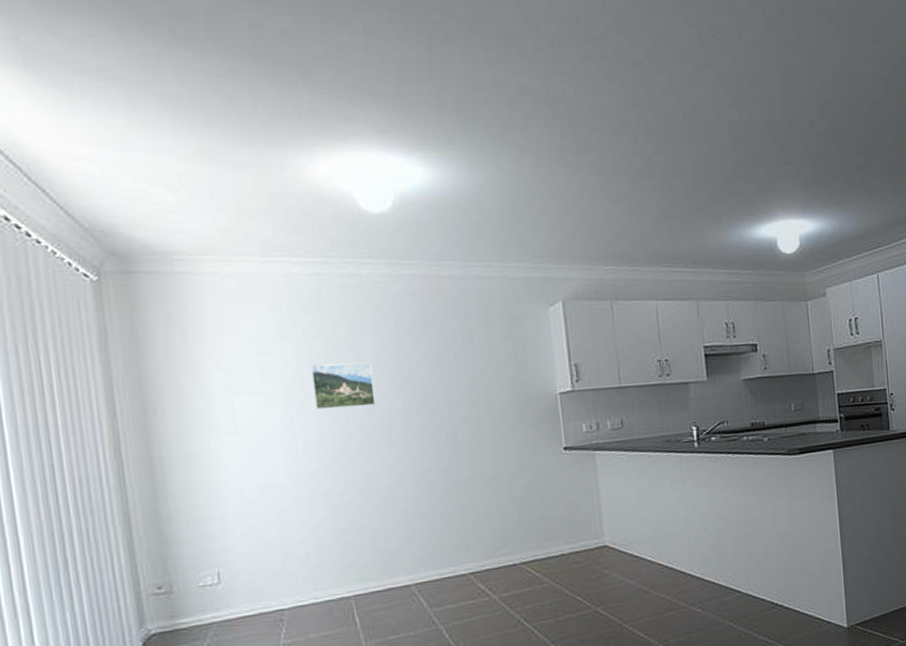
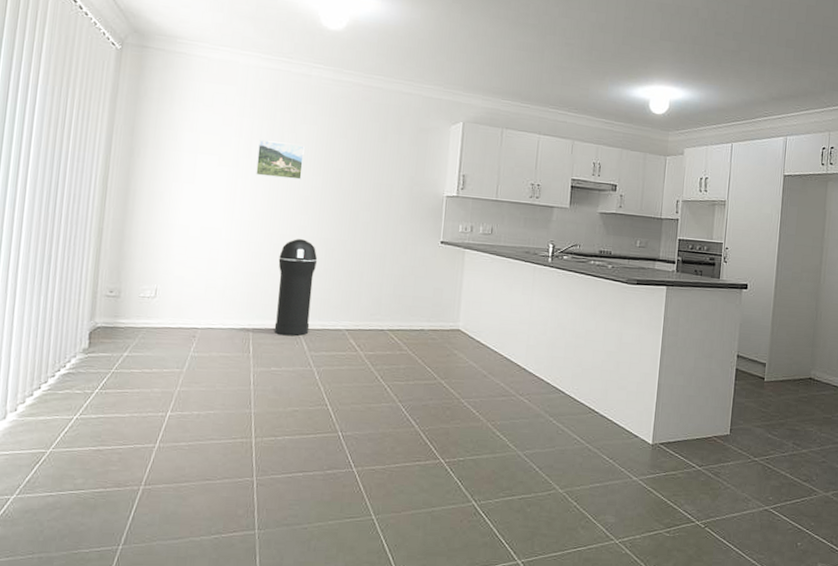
trash can: none [368,477,425,596] -> present [274,239,318,336]

